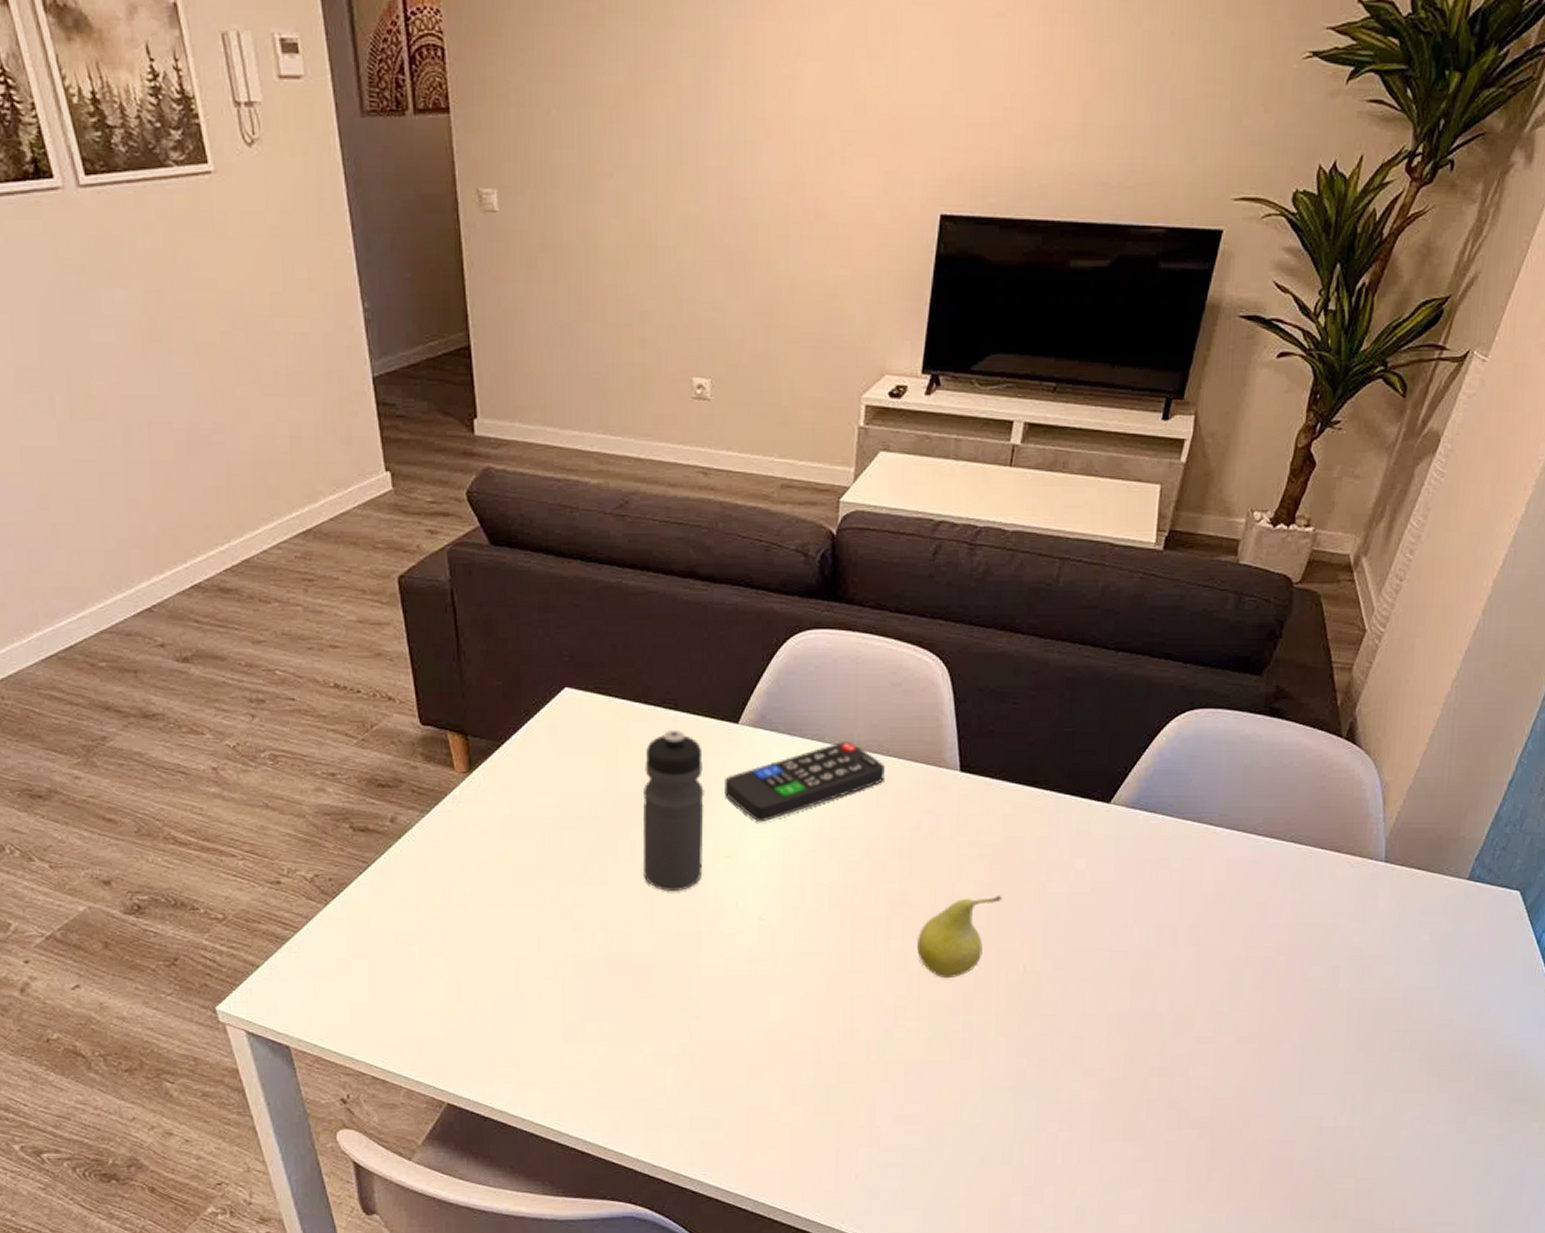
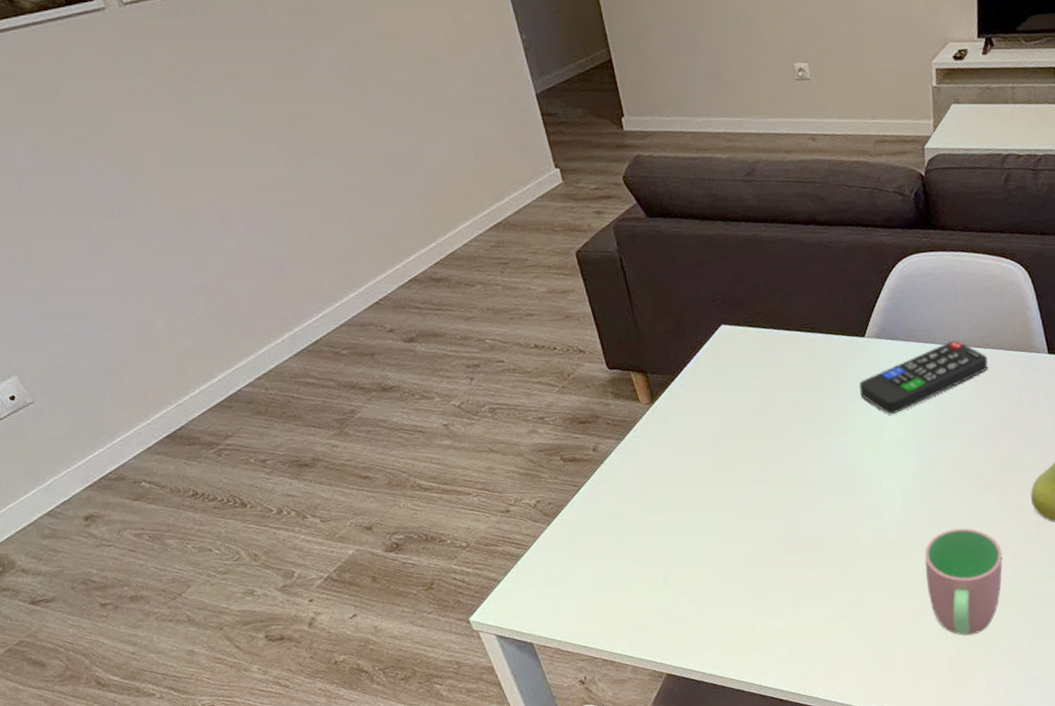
water bottle: present [643,731,704,892] -> none [793,348,851,480]
cup: none [777,970,874,1103] -> present [924,527,1003,636]

